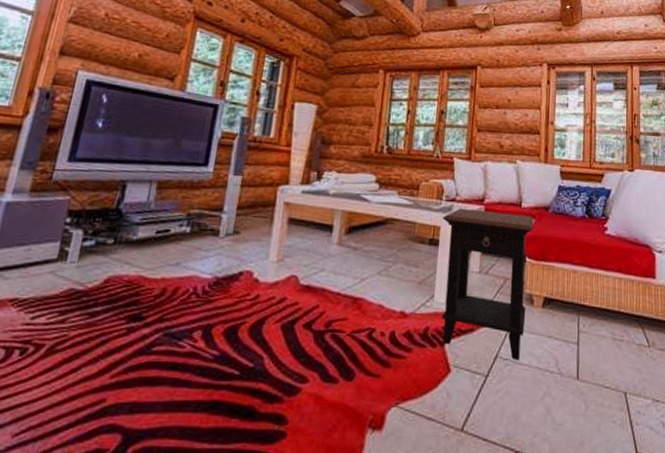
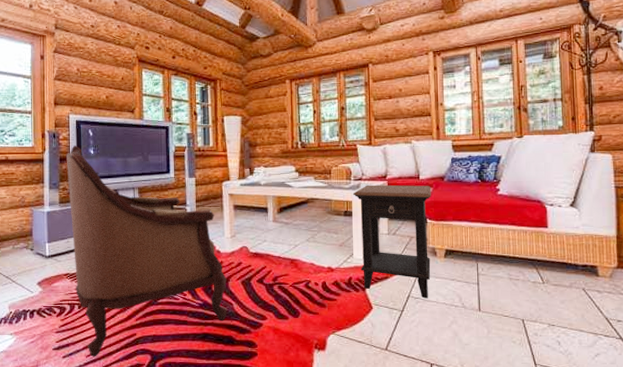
armchair: none [18,111,261,437] -> present [66,144,227,357]

